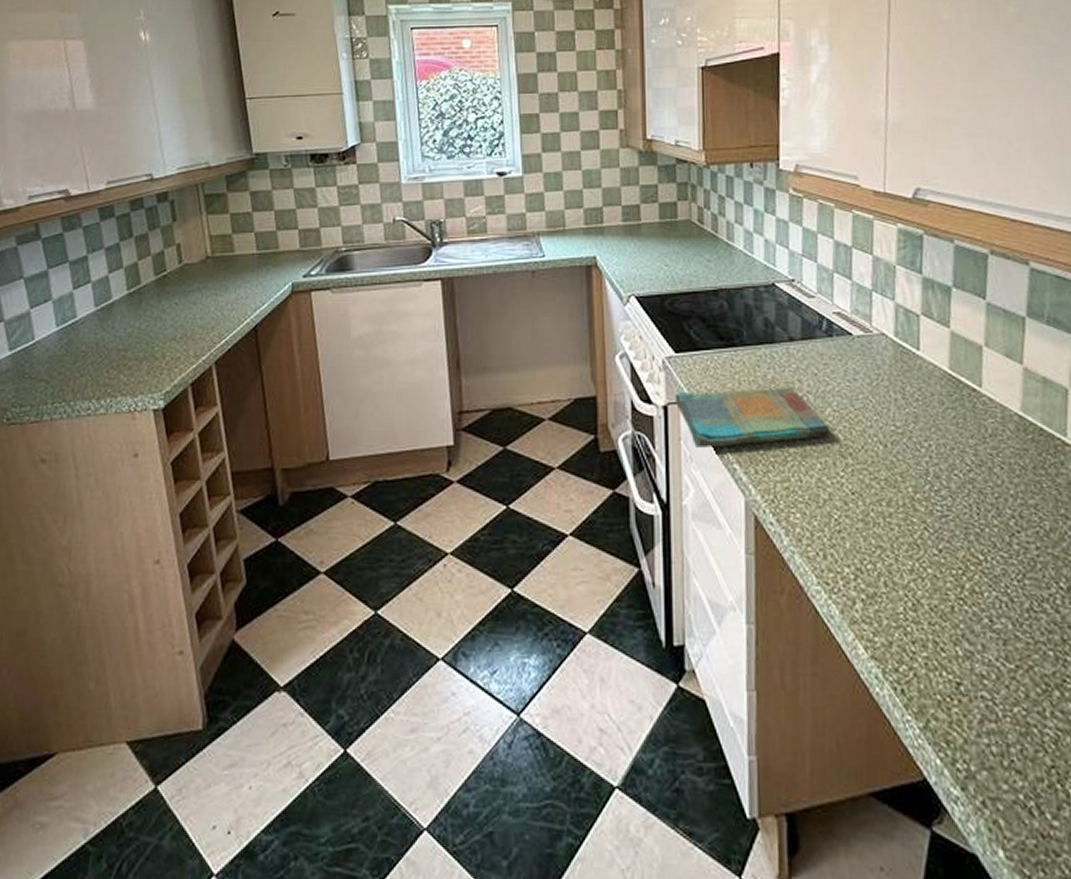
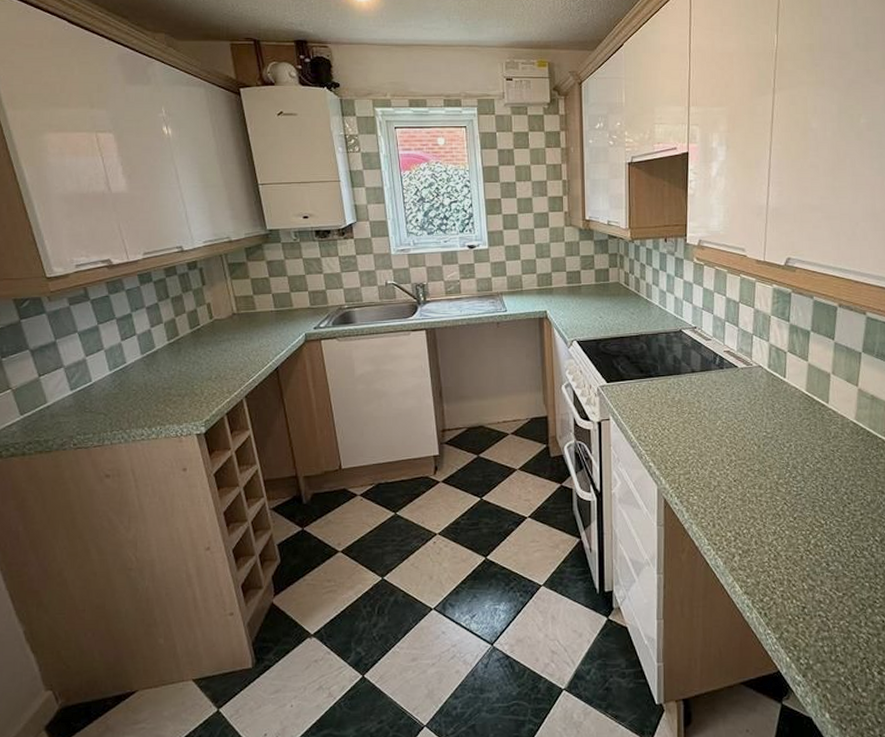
dish towel: present [675,387,831,448] -> none [607,406,720,451]

